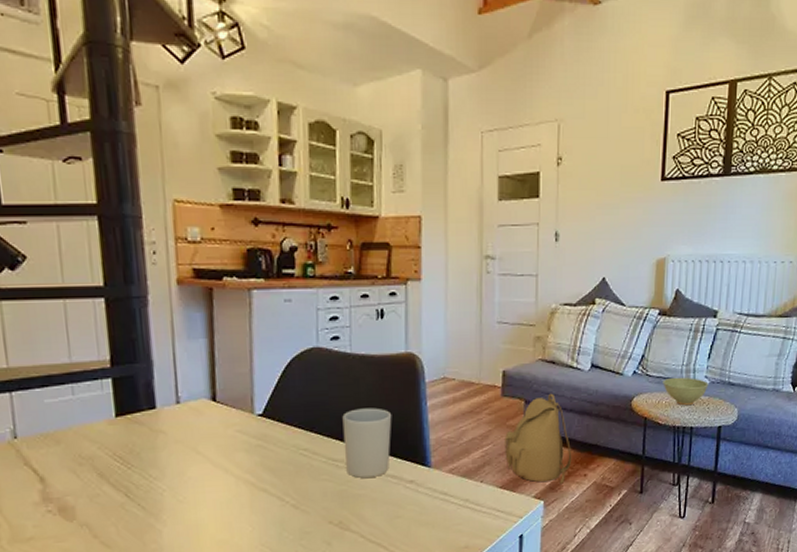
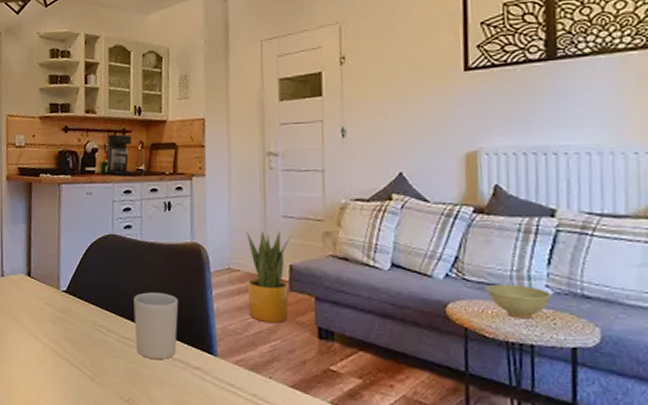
coffee maker: none [307,230,339,280] -> present [105,134,132,176]
planter: none [462,336,504,430] -> present [246,230,291,324]
backpack: present [505,393,572,485] -> none [294,291,374,394]

